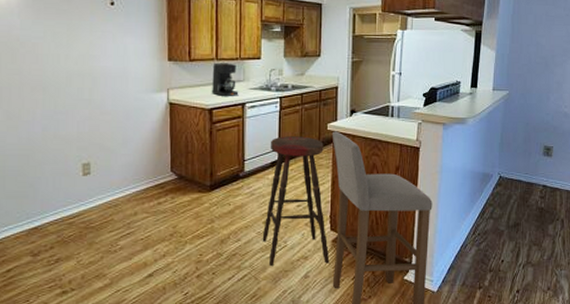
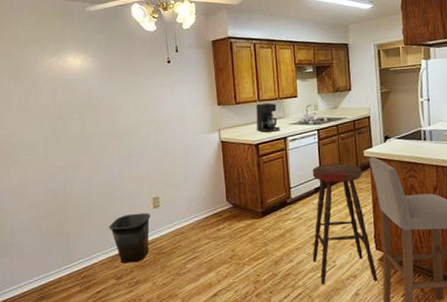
waste bin: none [26,180,79,238] -> present [109,213,151,263]

